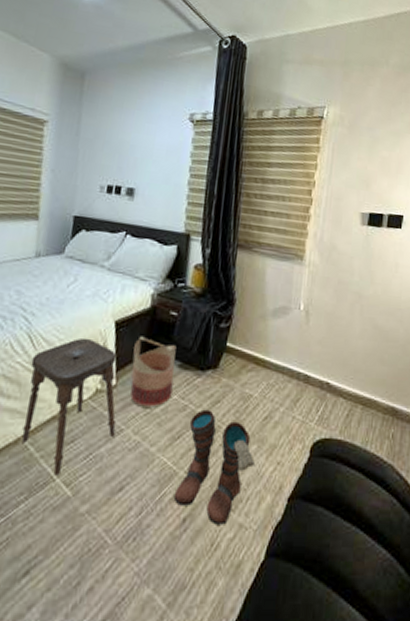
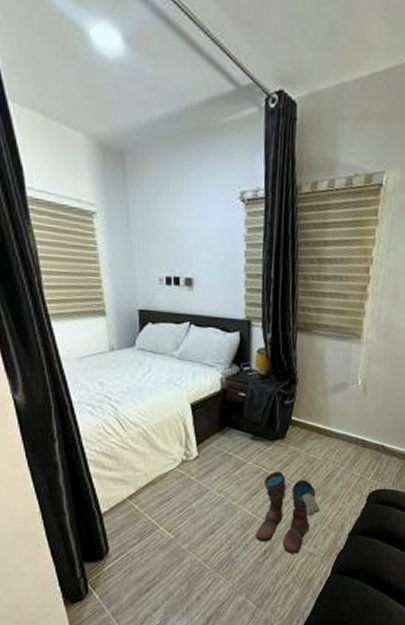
stool: present [22,338,117,476] -> none [123,419,202,525]
basket: present [130,336,177,408] -> none [210,415,248,472]

